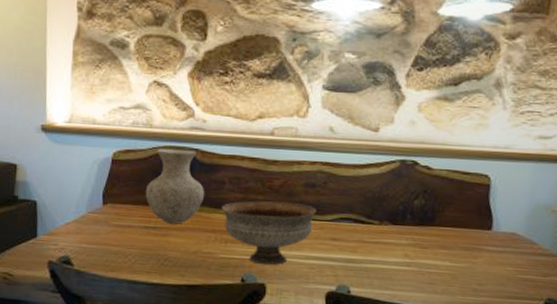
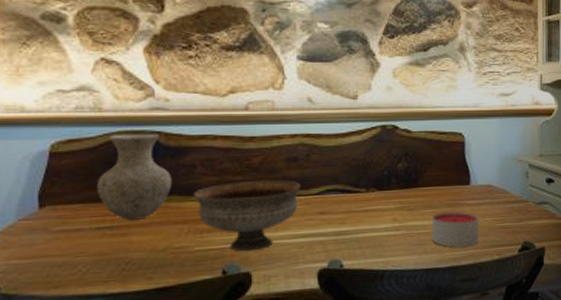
candle: none [443,254,498,293] -> present [431,211,480,247]

